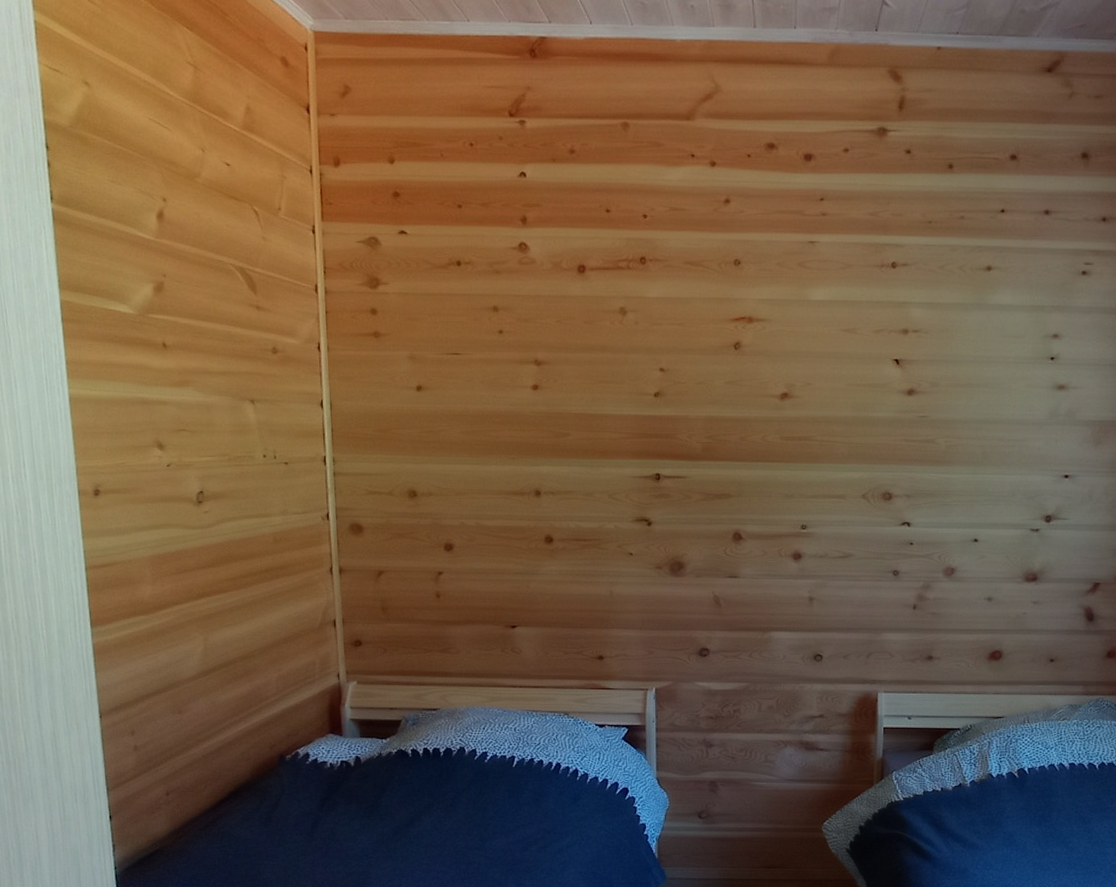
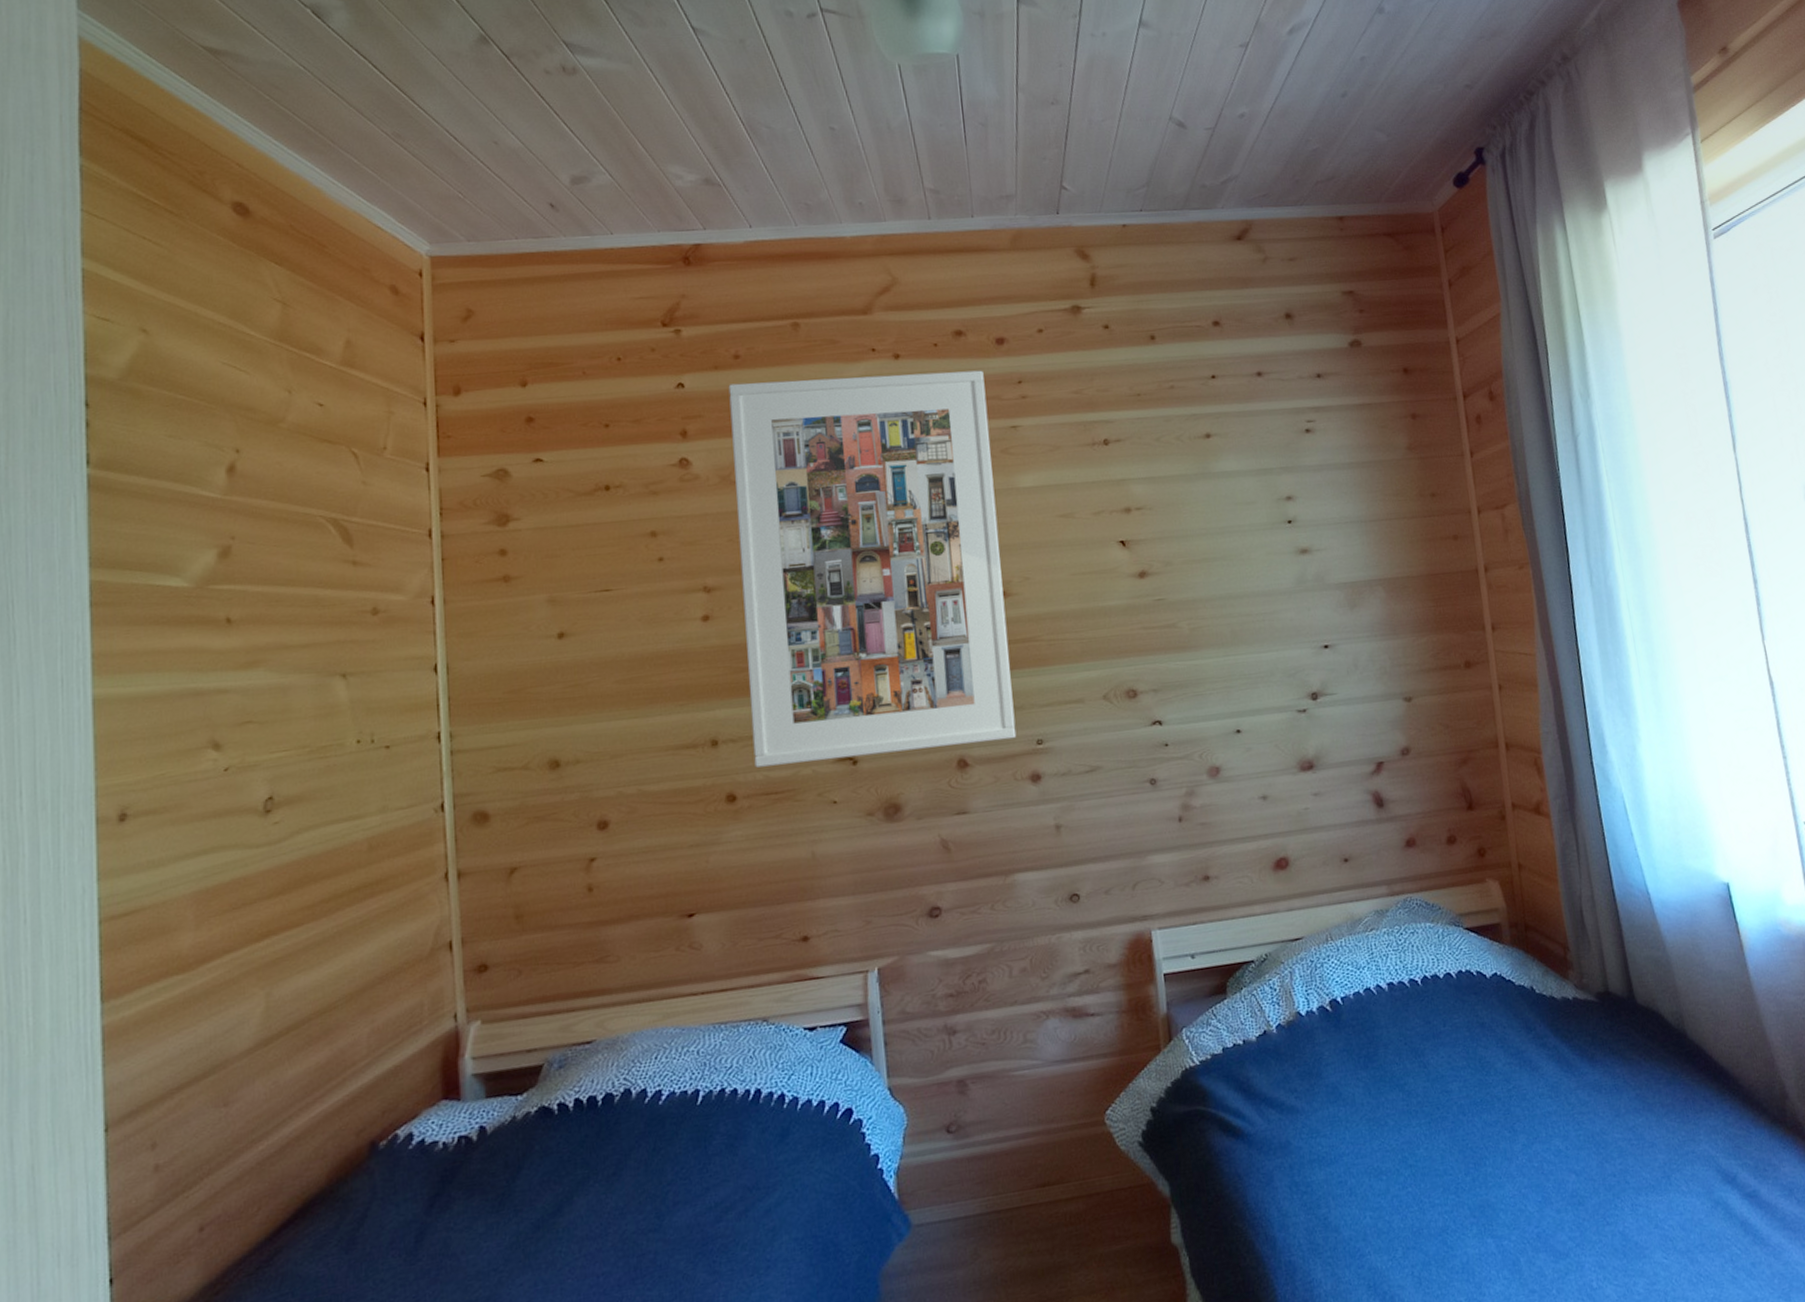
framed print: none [564,177,790,521] -> present [728,370,1017,768]

